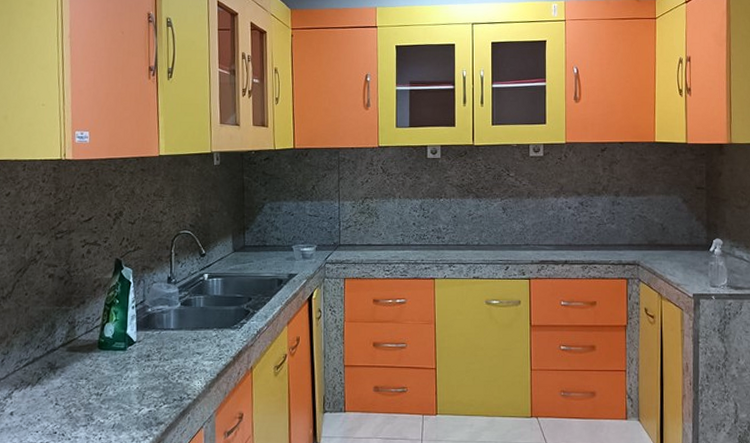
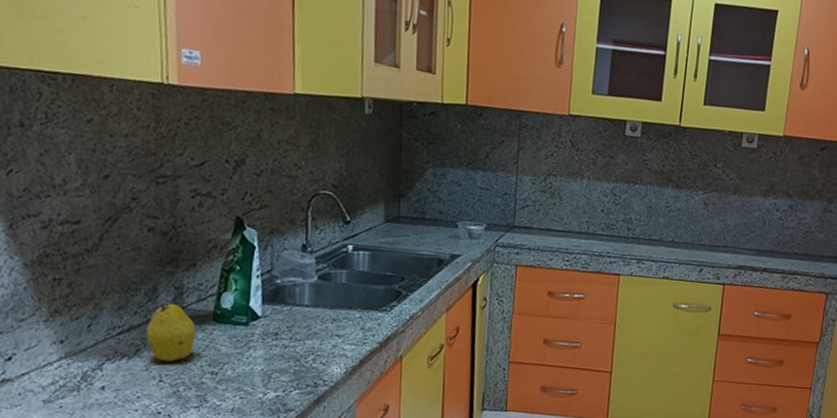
fruit: none [45,336,85,387] -> present [145,303,196,362]

